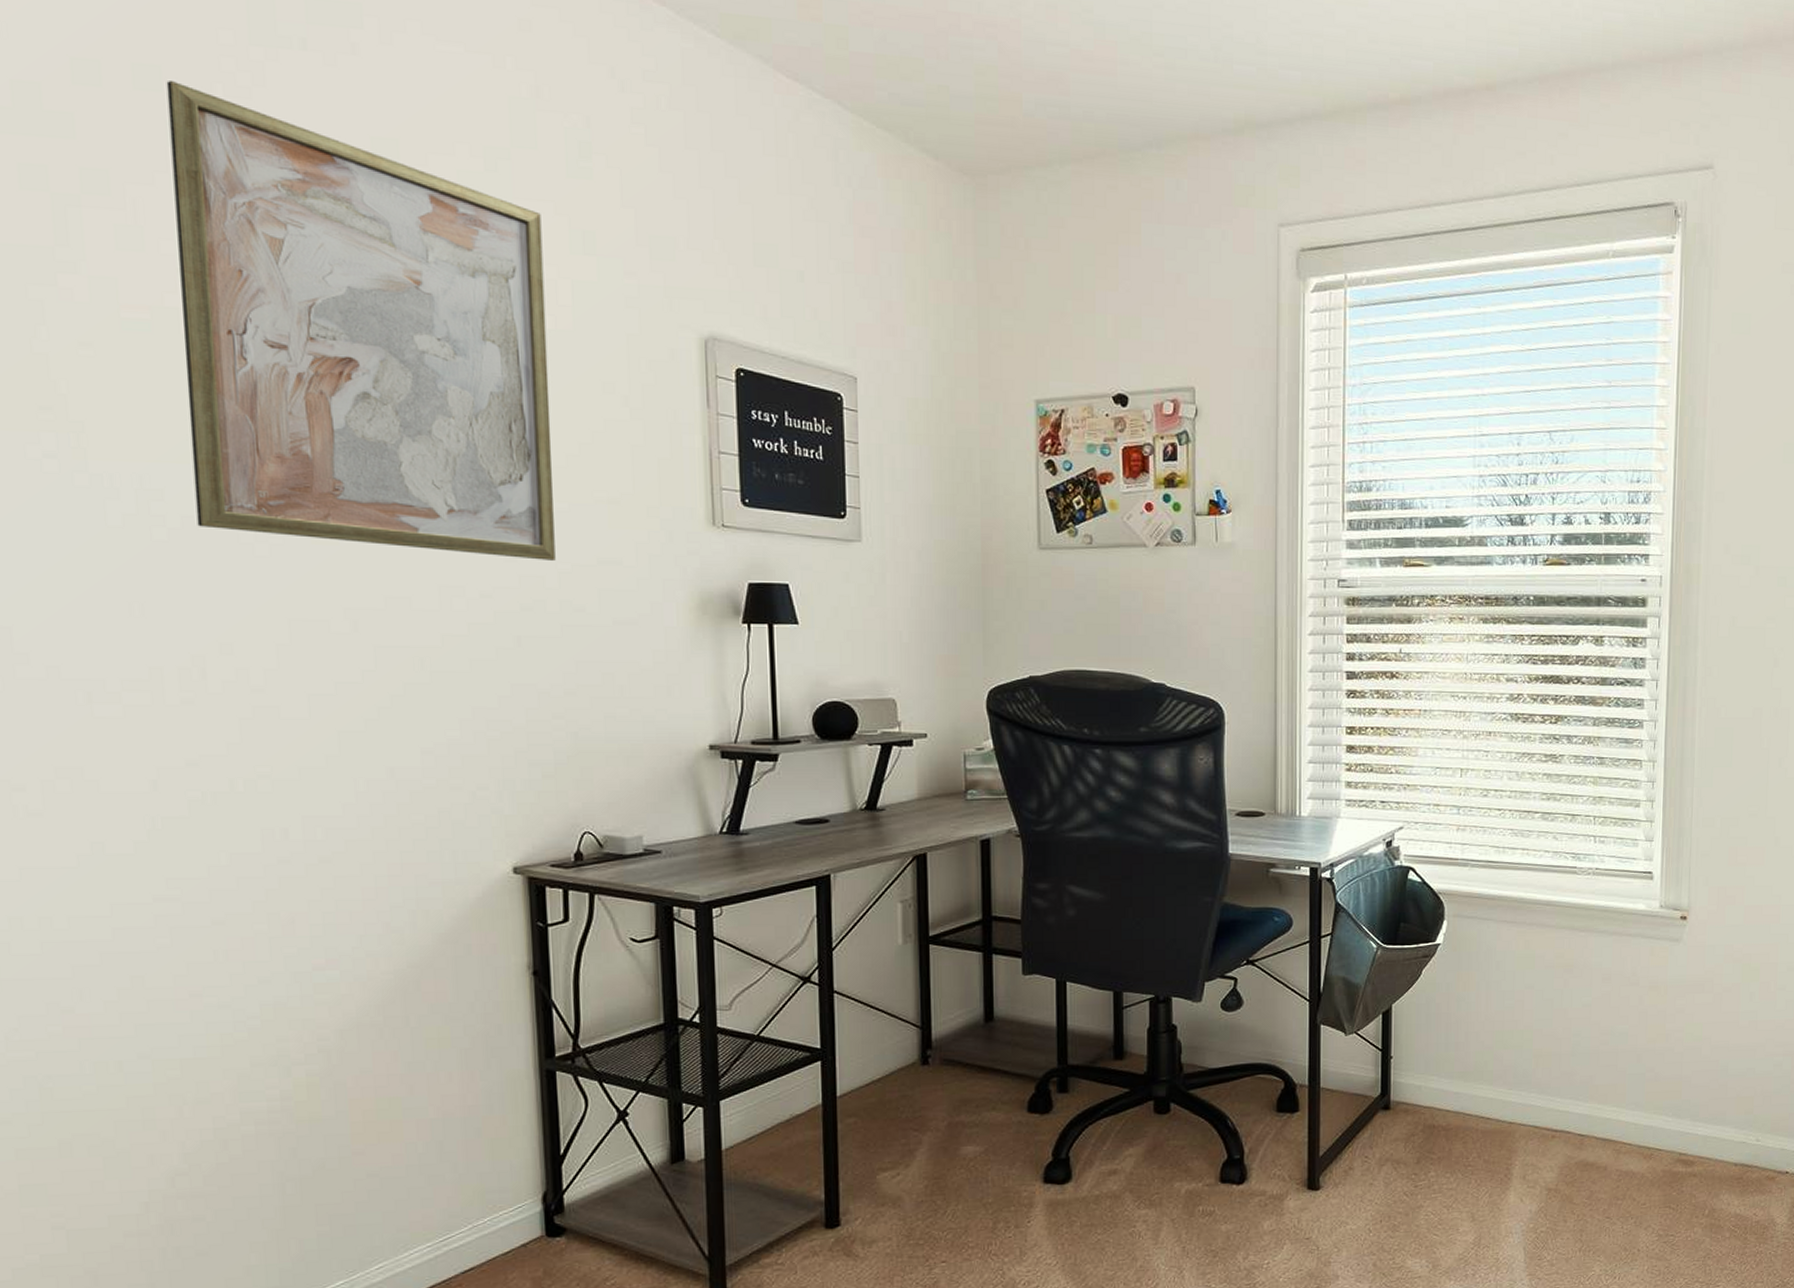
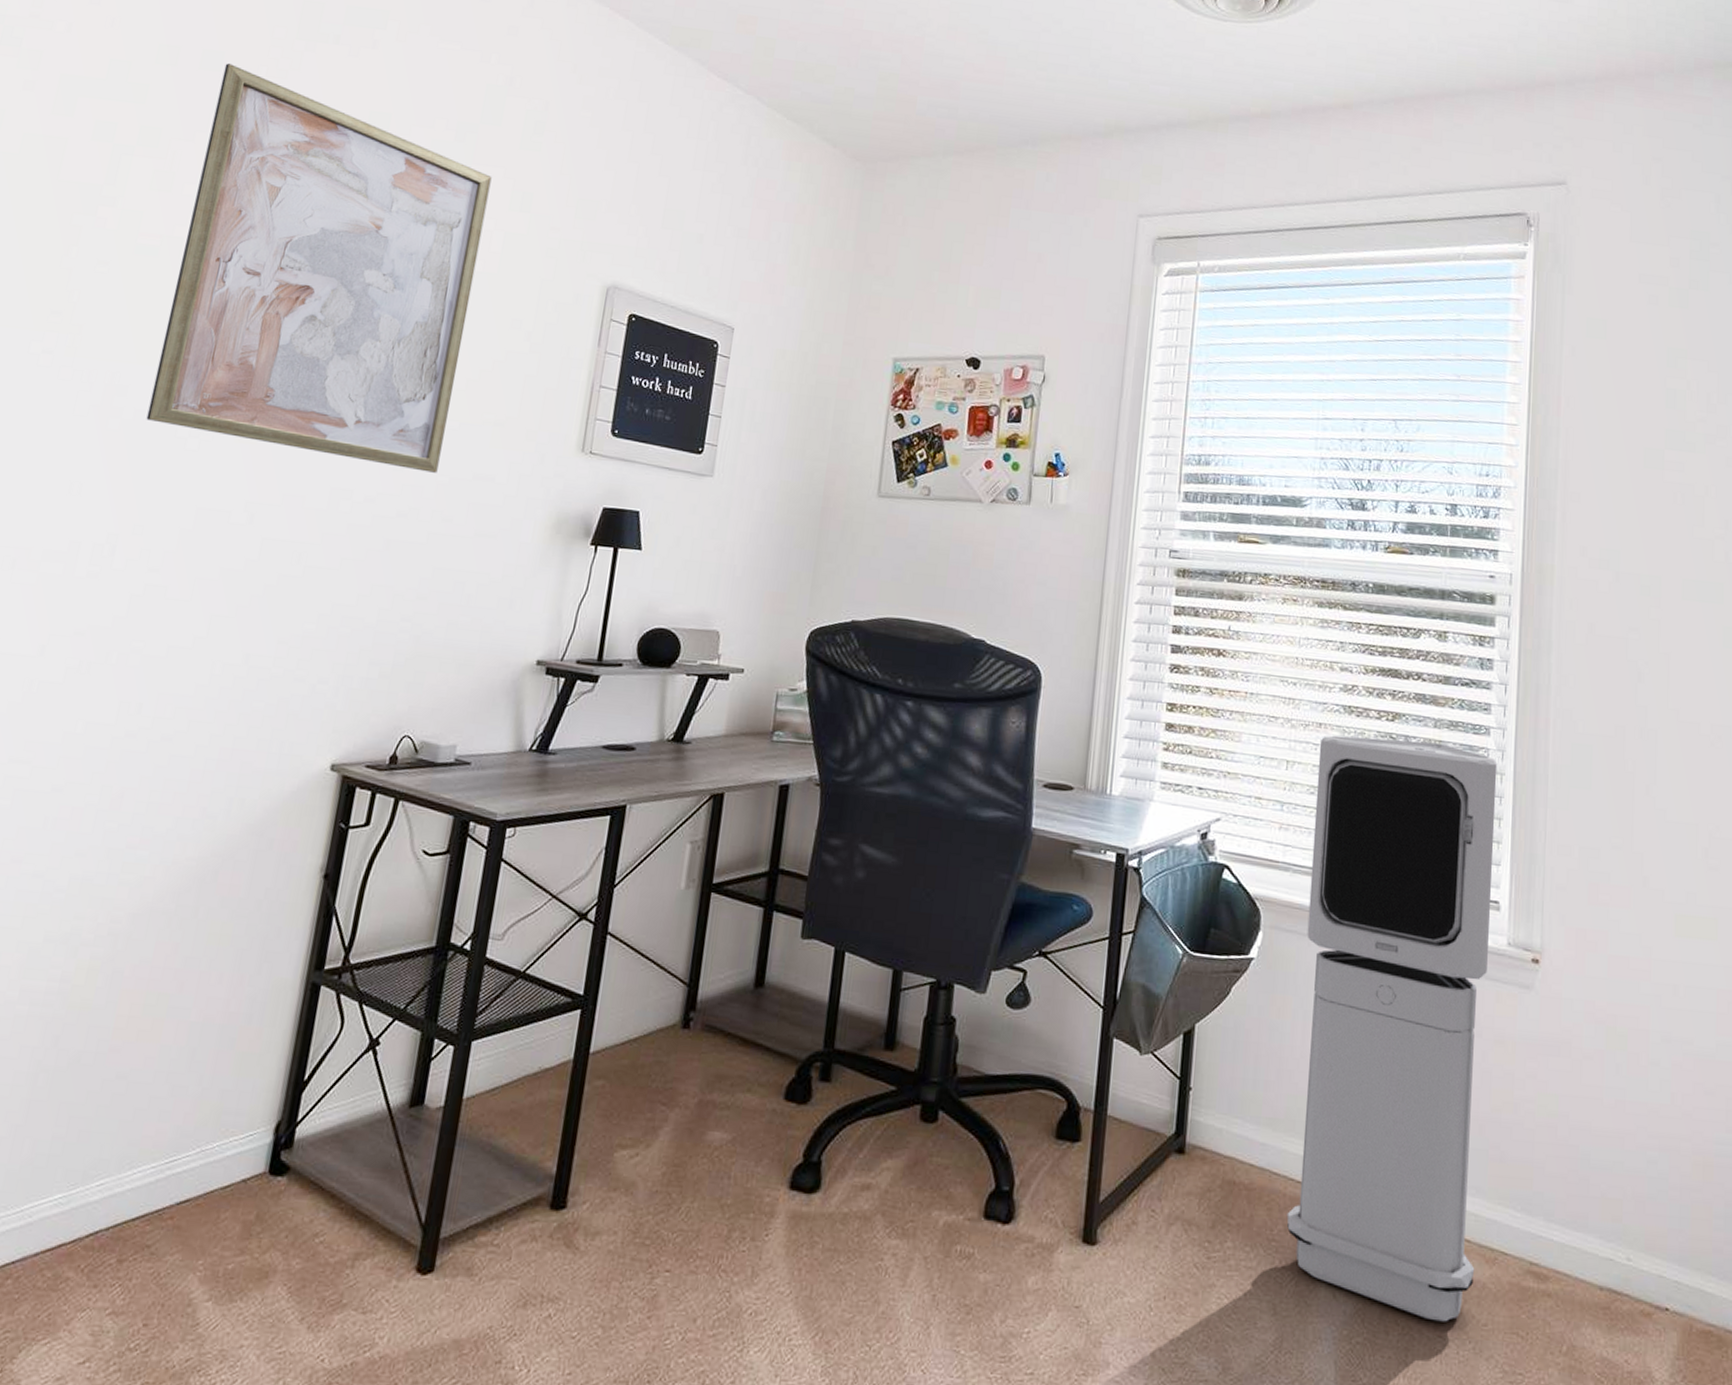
air purifier: none [1479,739,1650,1207] -> present [1286,735,1498,1322]

